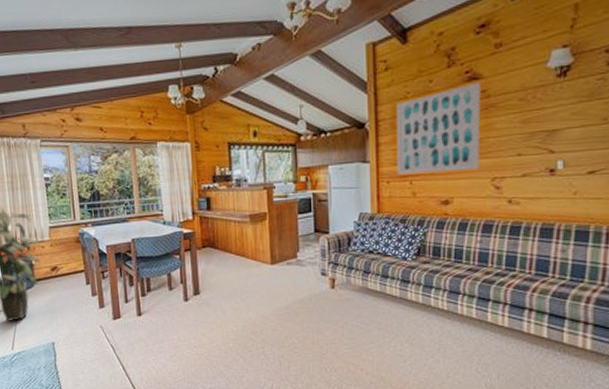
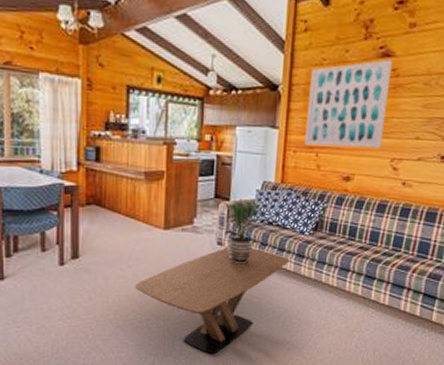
coffee table: none [249,276,395,380] -> present [134,247,290,355]
potted plant: none [325,230,362,292] -> present [225,198,263,263]

